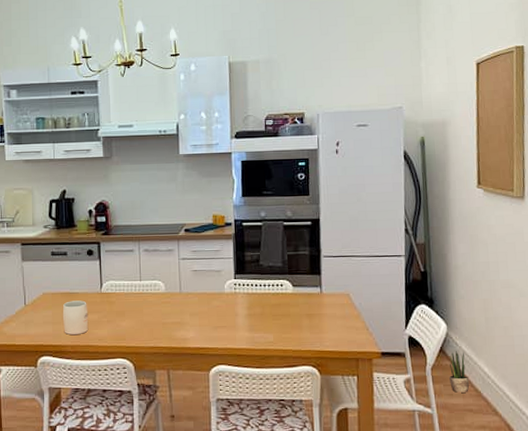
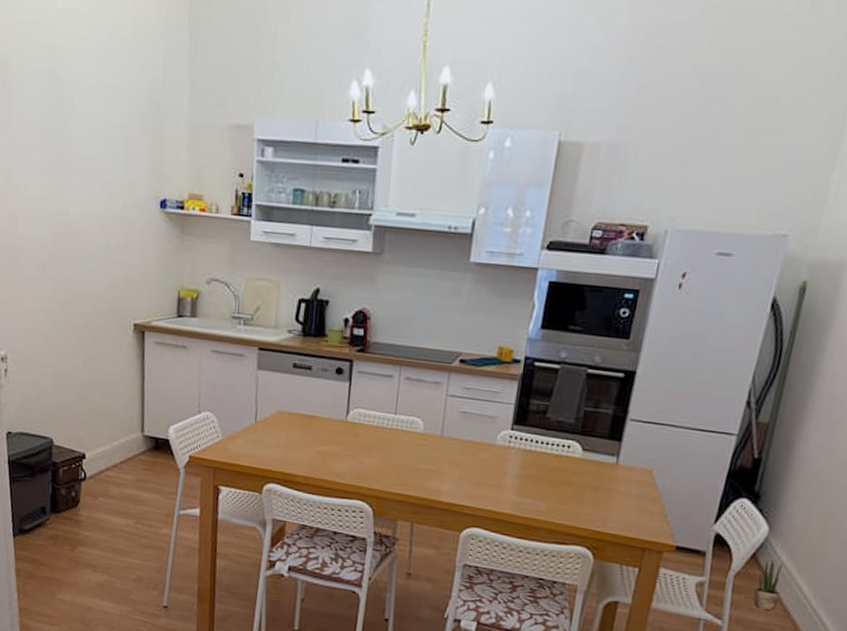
mug: present [62,300,89,335] -> none [297,425,329,466]

